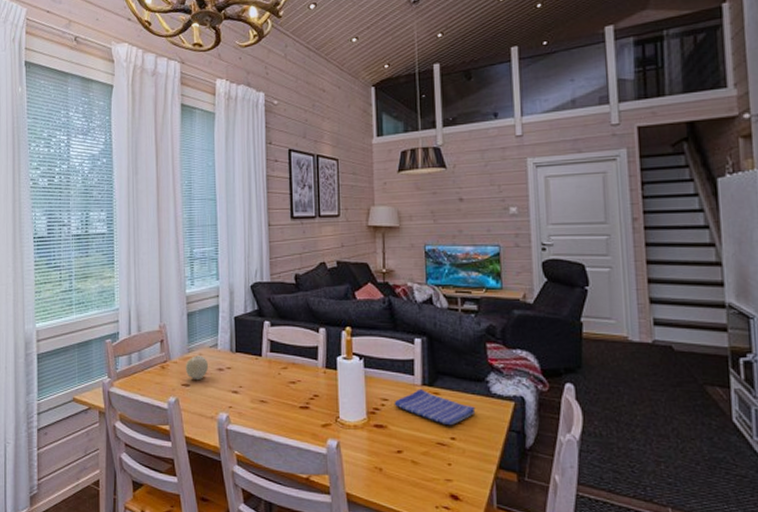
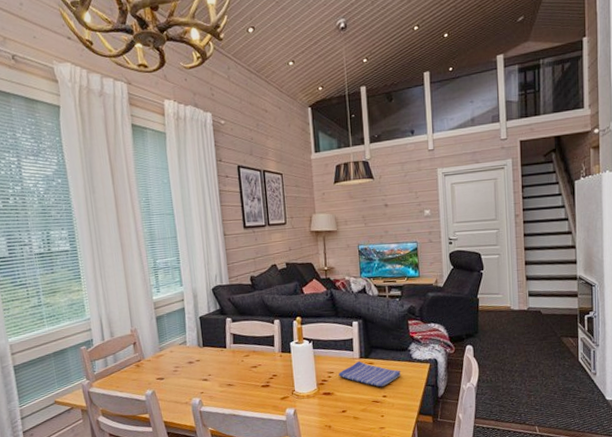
fruit: present [185,355,209,379] -> none [158,352,180,373]

